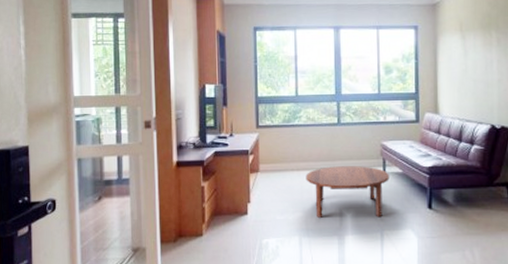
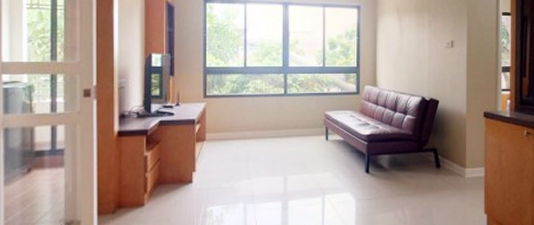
coffee table: present [306,166,389,218] -> none [252,134,331,184]

